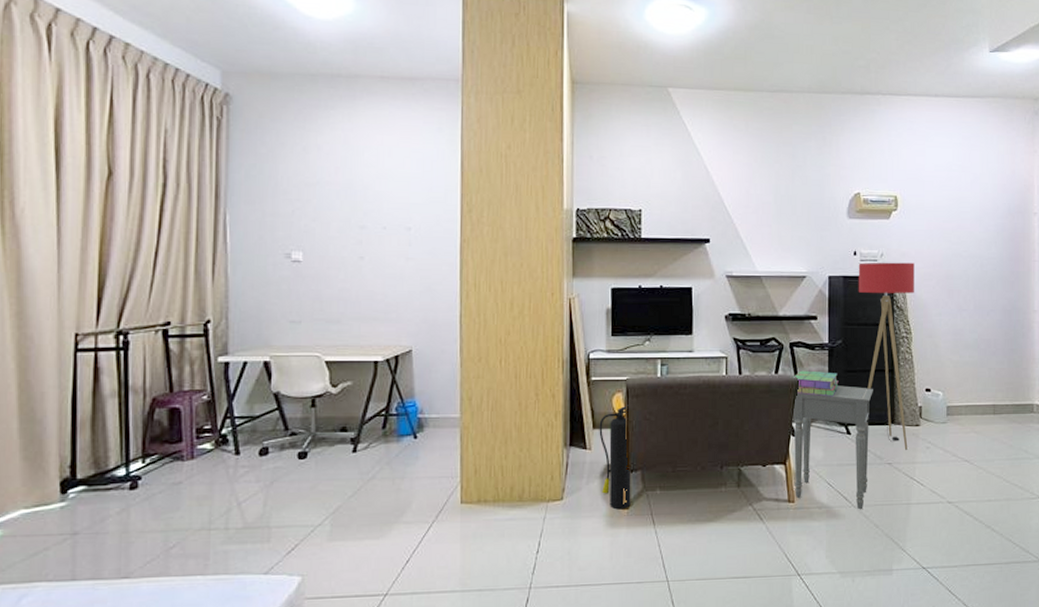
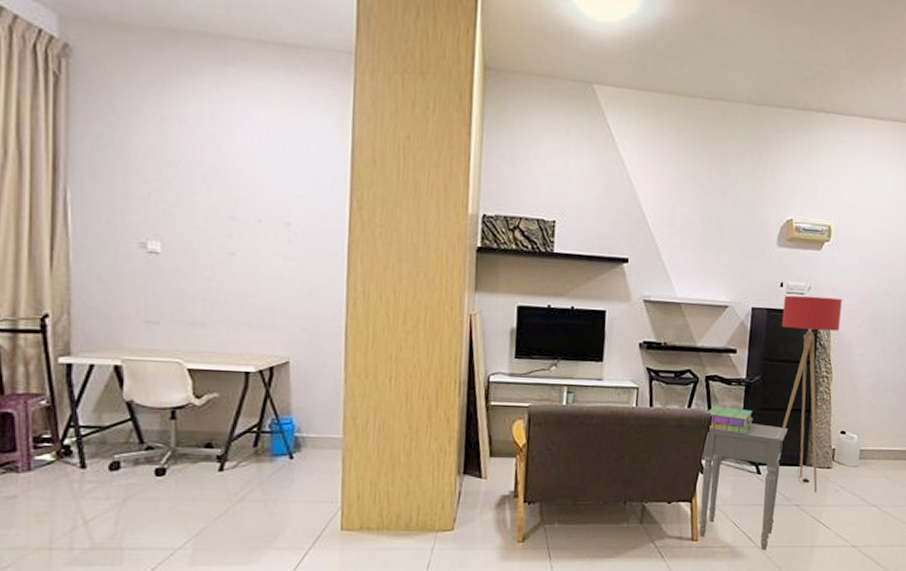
fire extinguisher: present [599,405,631,510] -> none [496,433,530,542]

